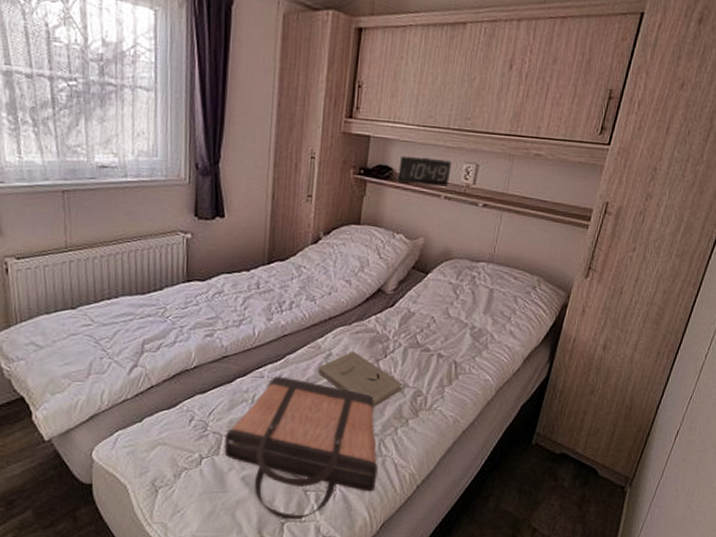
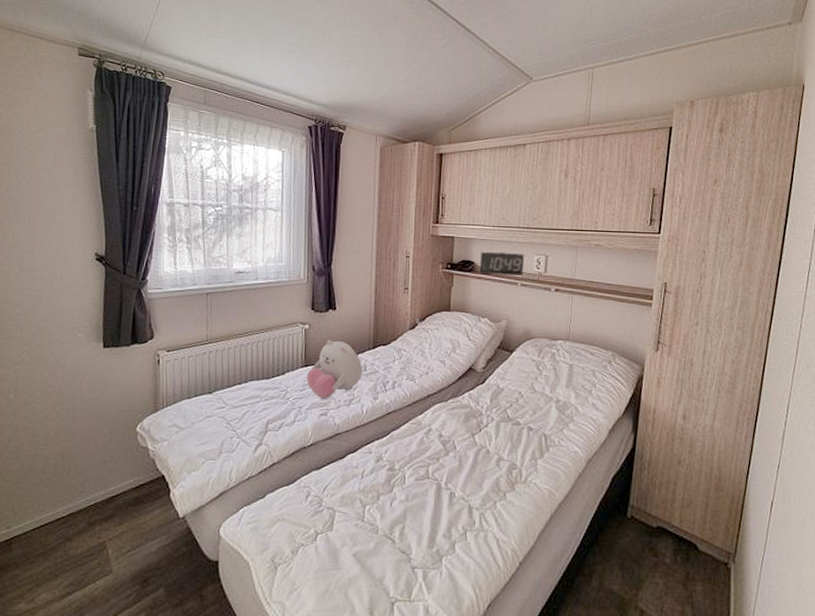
plush toy: none [189,251,256,319] -> present [307,339,363,400]
shopping bag: present [224,376,378,520] -> none [337,452,481,600]
book: present [318,351,403,407] -> none [420,427,498,481]

